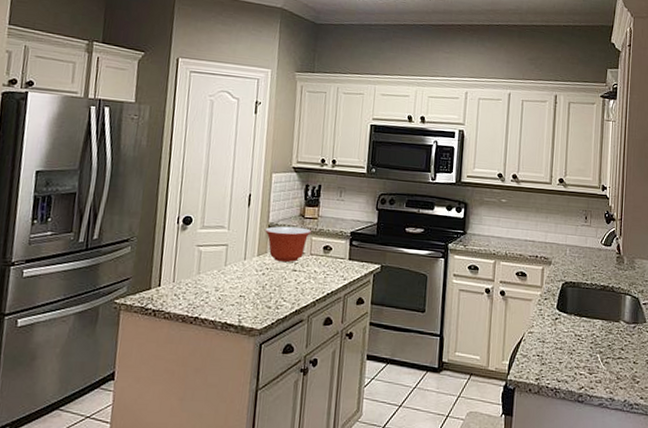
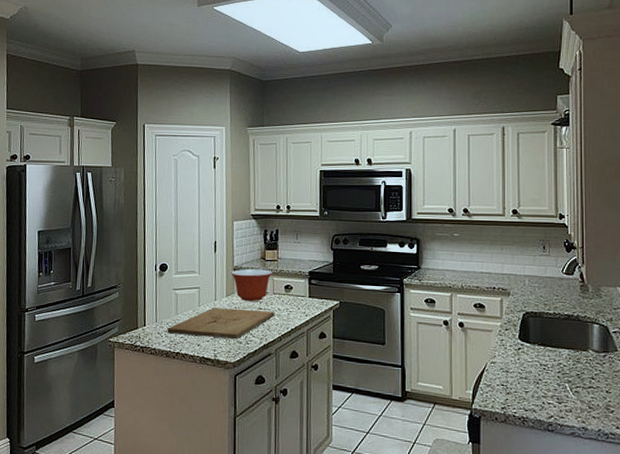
cutting board: none [185,267,310,304] -> present [167,307,274,340]

